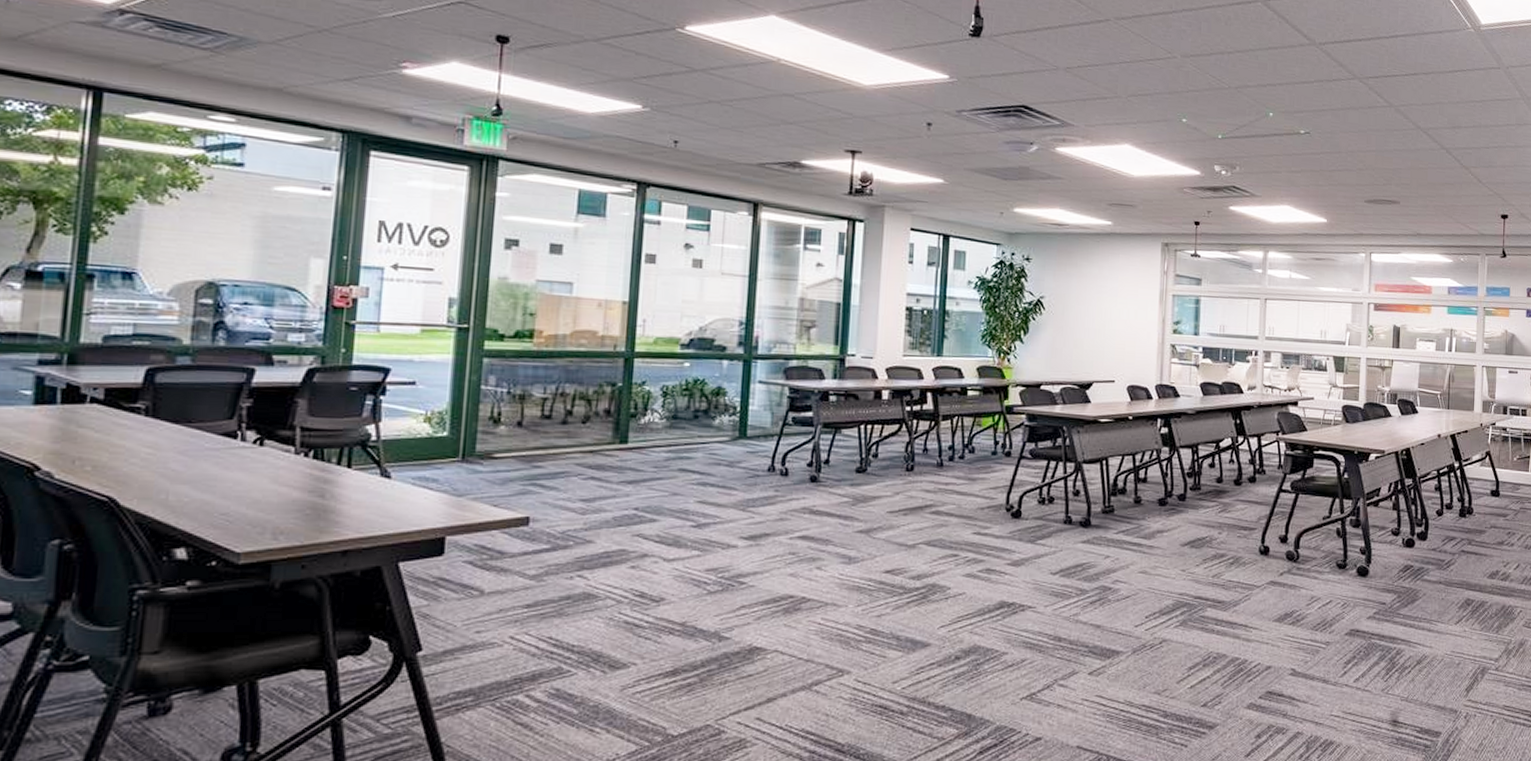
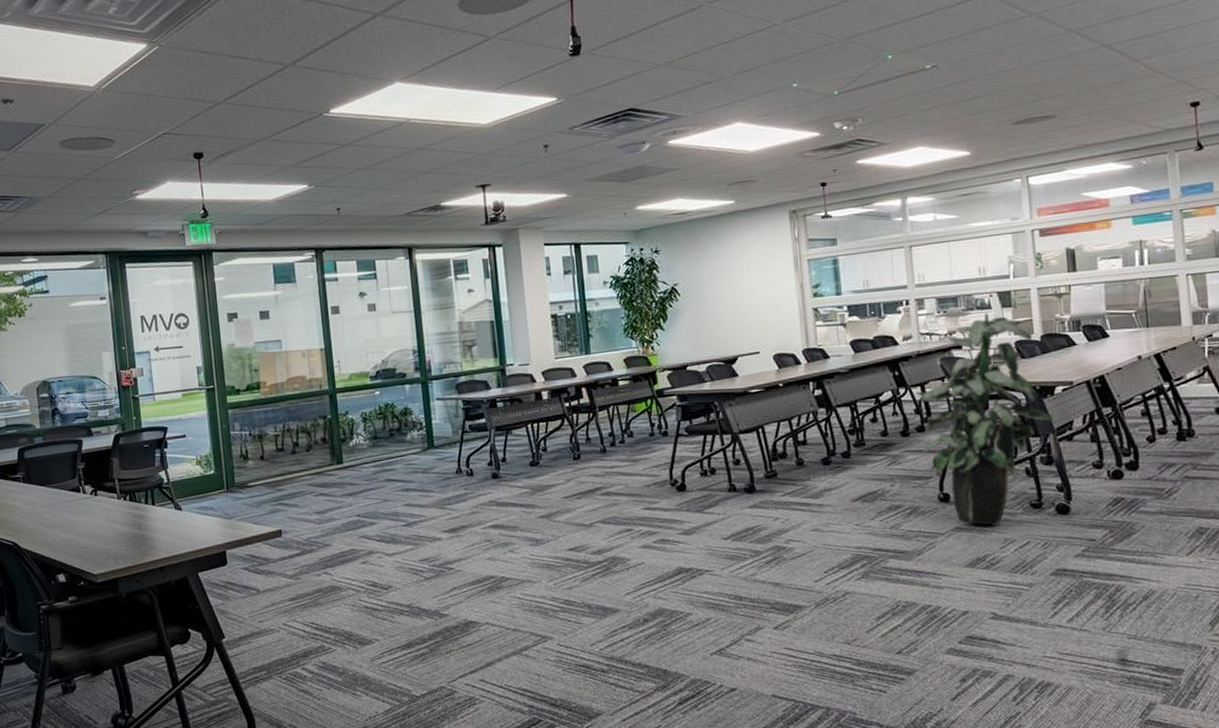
indoor plant: none [1251,367,1366,582] -> present [917,310,1054,526]

